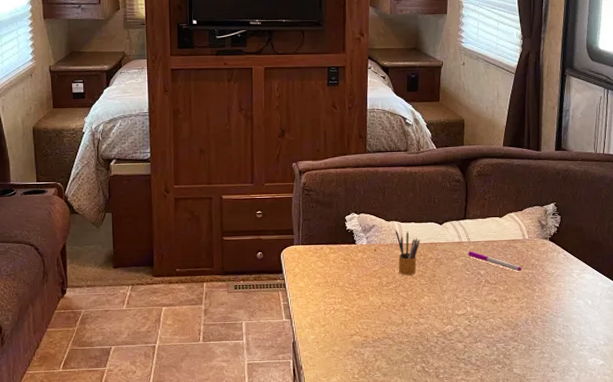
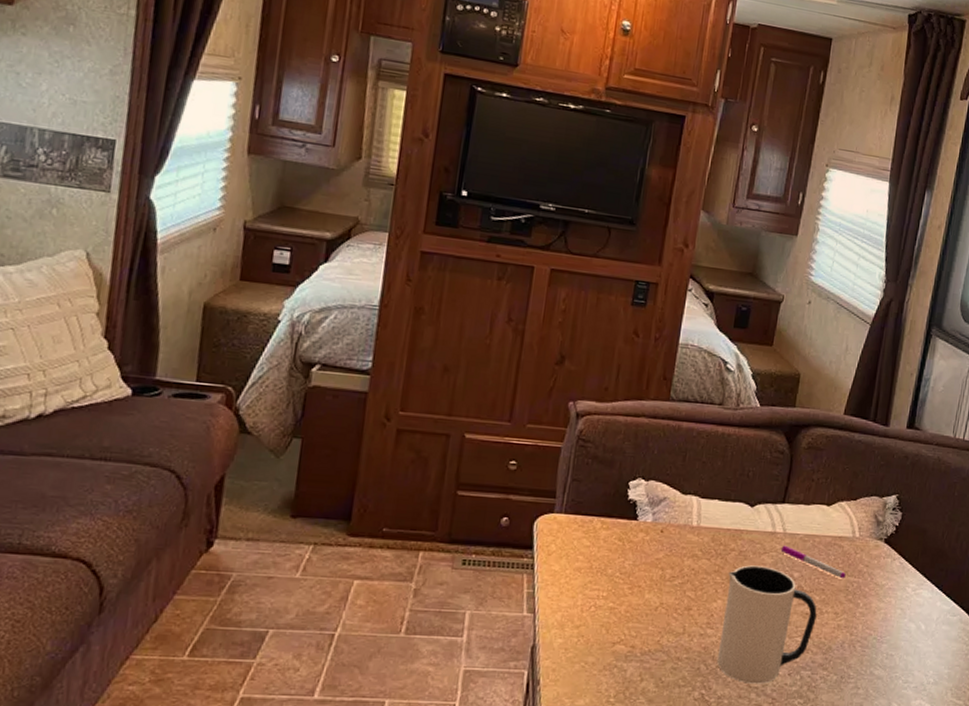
pencil box: present [395,229,420,275] -> none [688,506,723,570]
mug: none [430,268,503,356] -> present [716,565,817,684]

